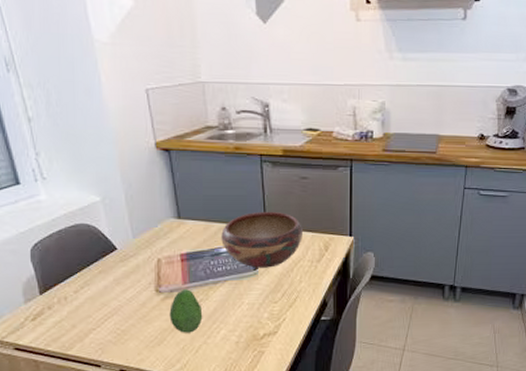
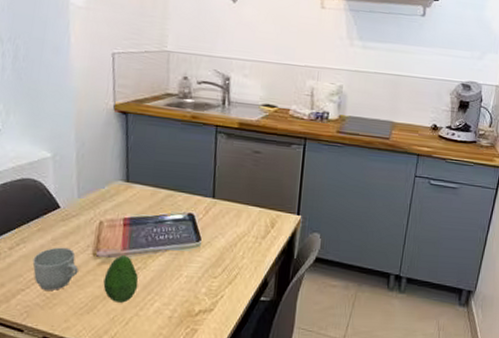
mug: none [99,286,144,327] -> present [32,247,79,290]
decorative bowl: present [221,211,302,268] -> none [167,181,251,241]

